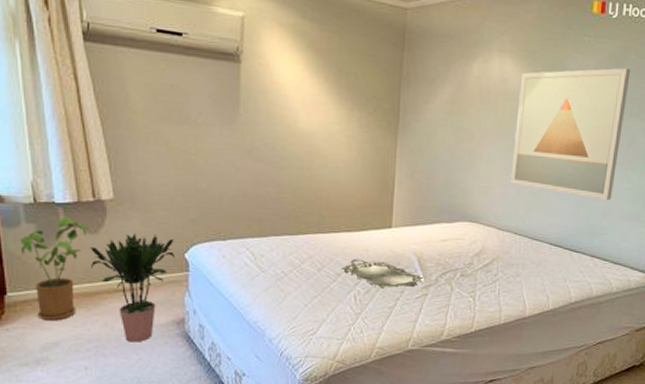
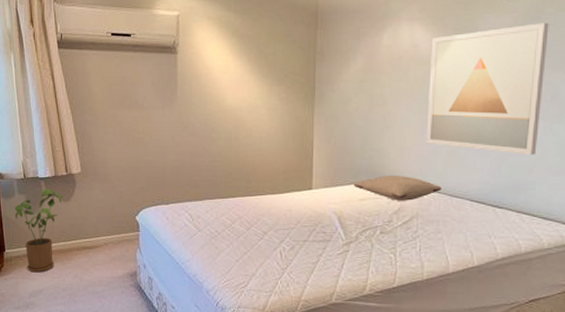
potted plant: present [90,234,176,342] -> none [64,201,129,291]
serving tray: present [341,259,424,288] -> none [268,218,344,245]
pillow: none [435,215,523,243] -> present [353,176,442,201]

